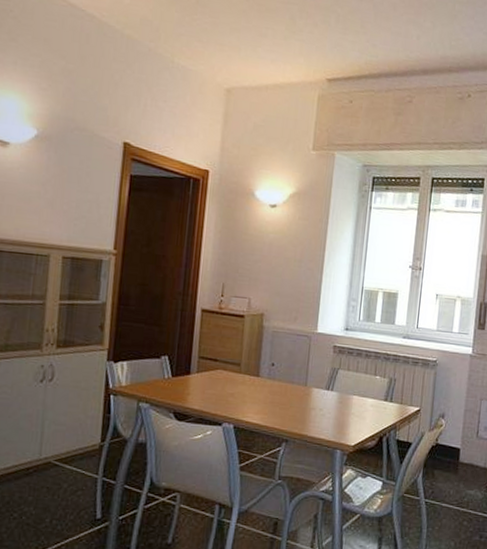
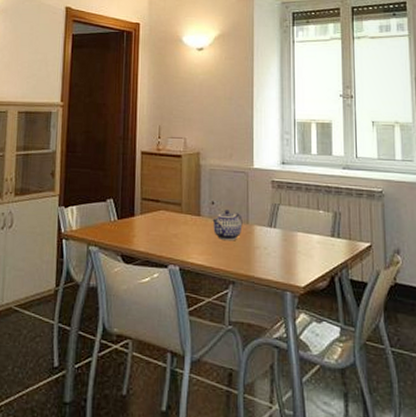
teapot: none [271,371,302,402] -> present [212,209,243,241]

